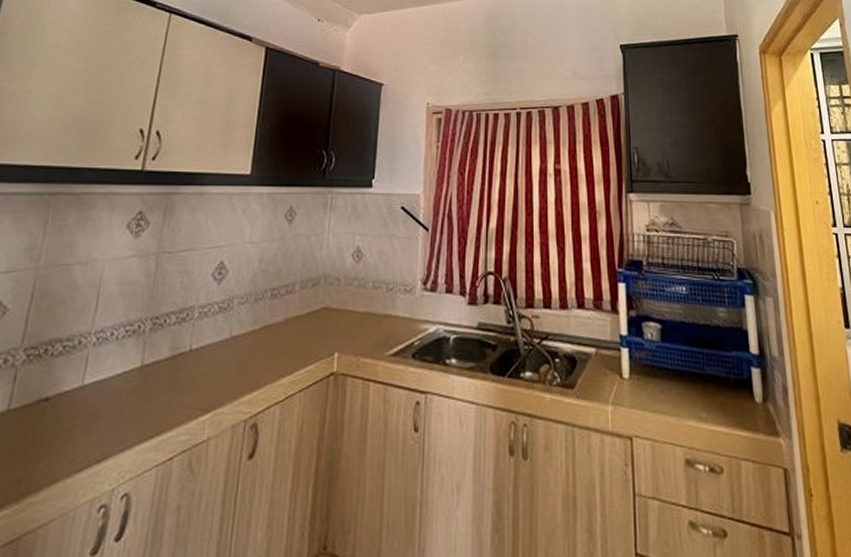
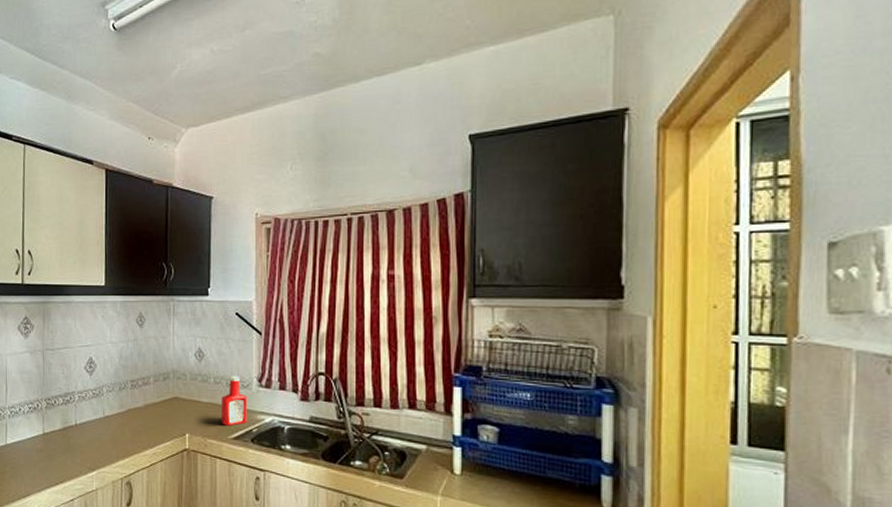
ketchup bottle: none [377,279,411,340] -> present [220,376,248,426]

